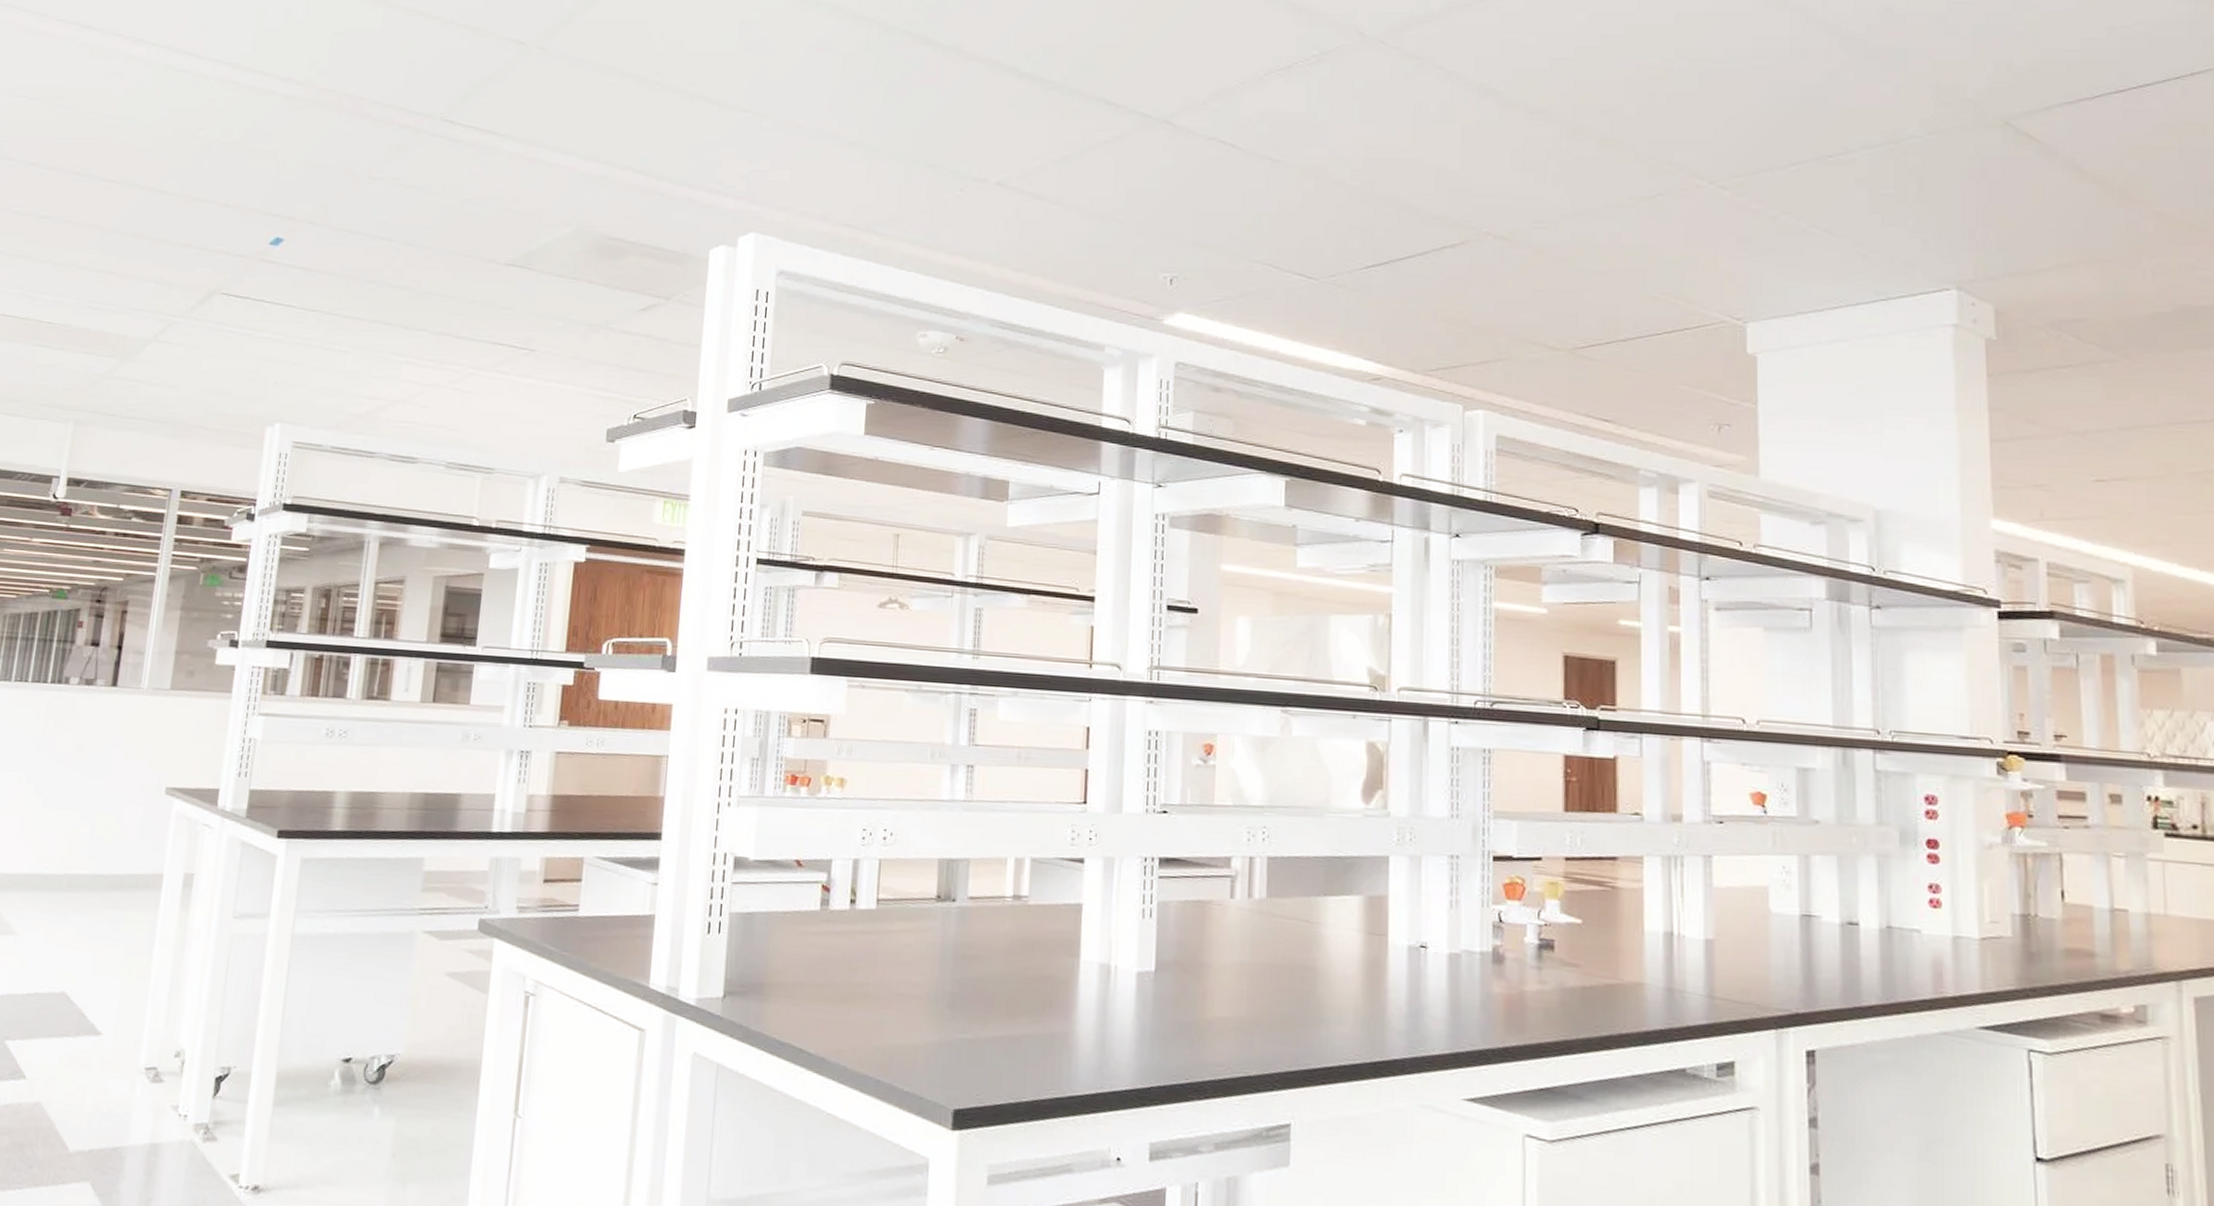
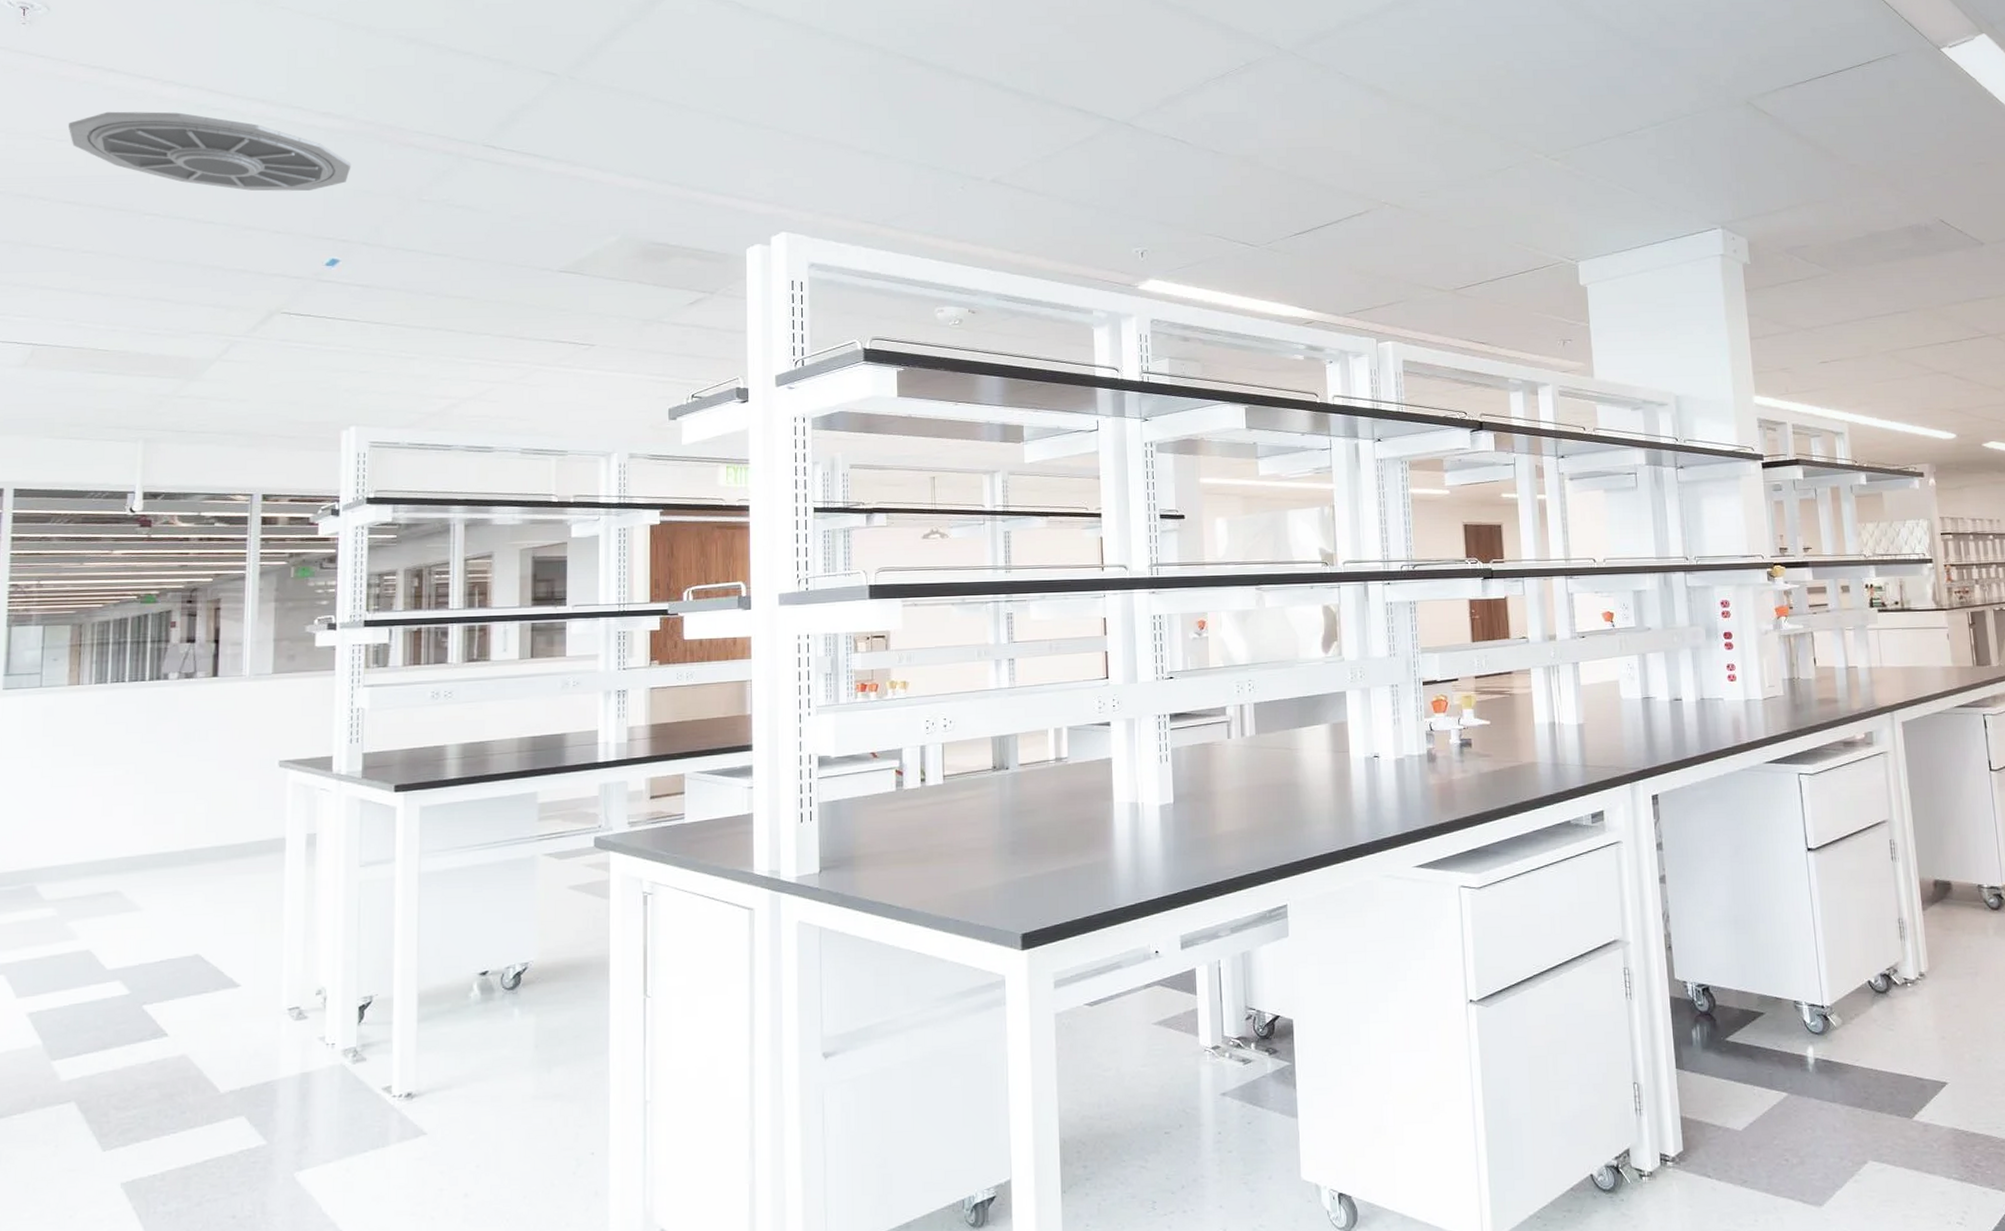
ceiling vent: none [40,70,307,162] -> present [68,111,351,191]

